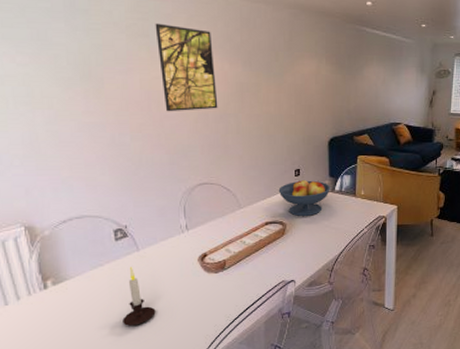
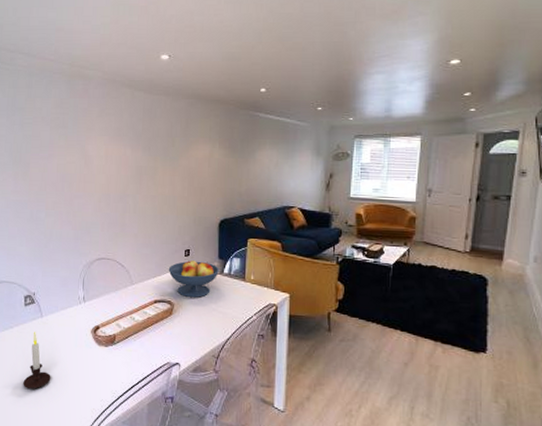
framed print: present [155,23,218,112] -> none [73,116,119,192]

